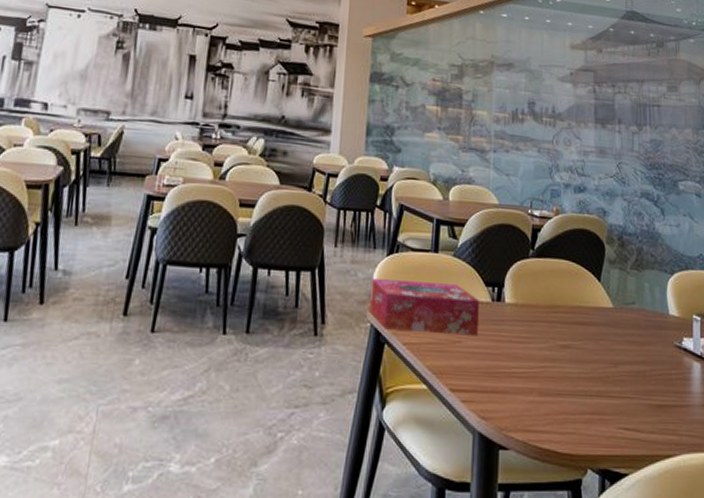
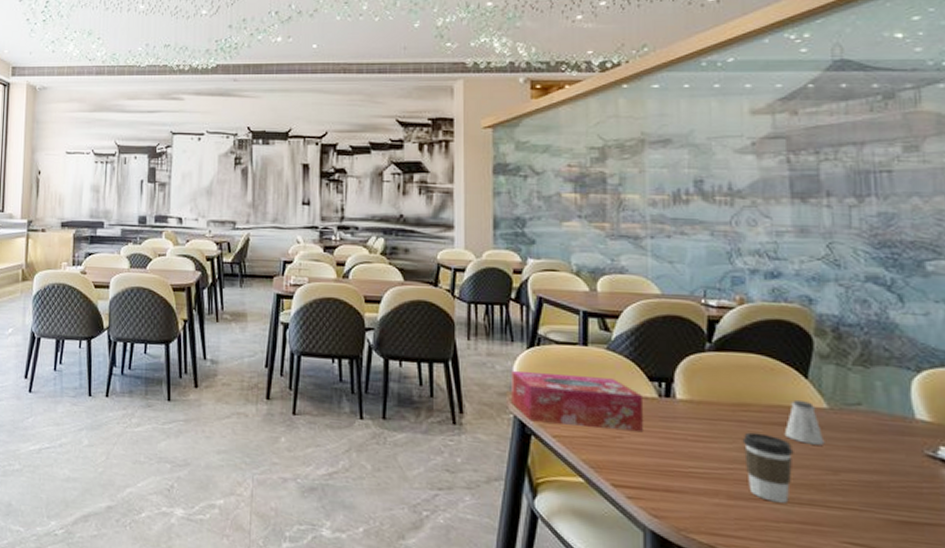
coffee cup: none [552,332,588,396] -> present [742,432,794,503]
saltshaker: none [582,301,610,341] -> present [784,400,825,445]

